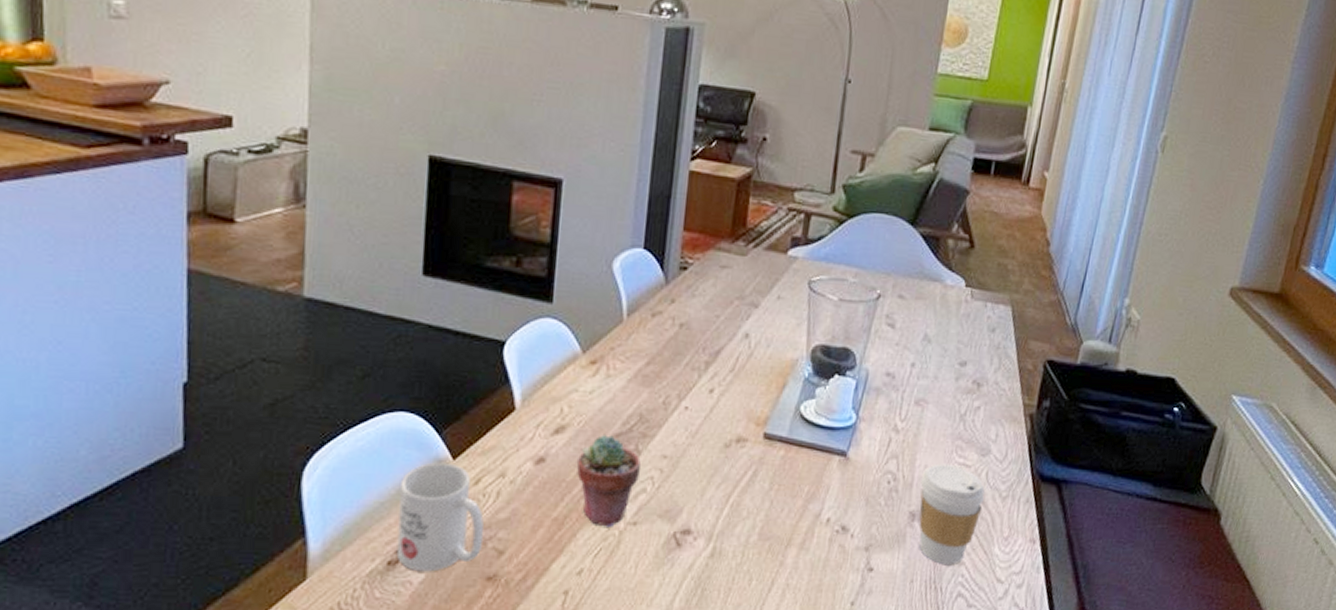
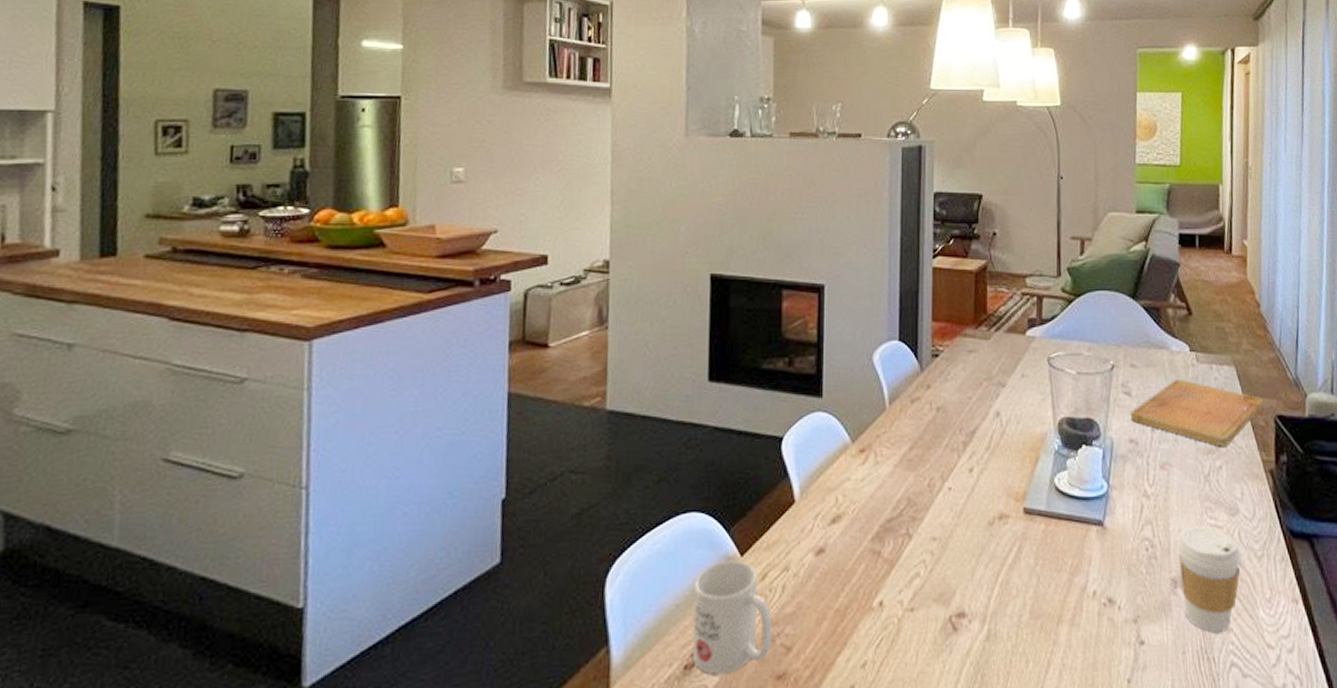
potted succulent: present [576,434,641,527] -> none [853,520,912,615]
cutting board: none [891,315,1036,387] -> present [1131,379,1263,447]

